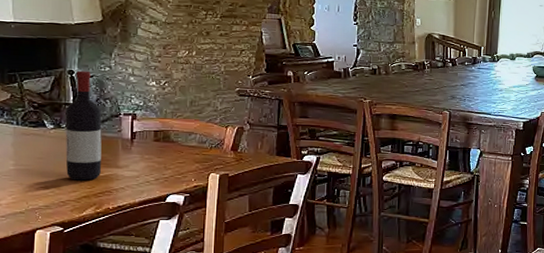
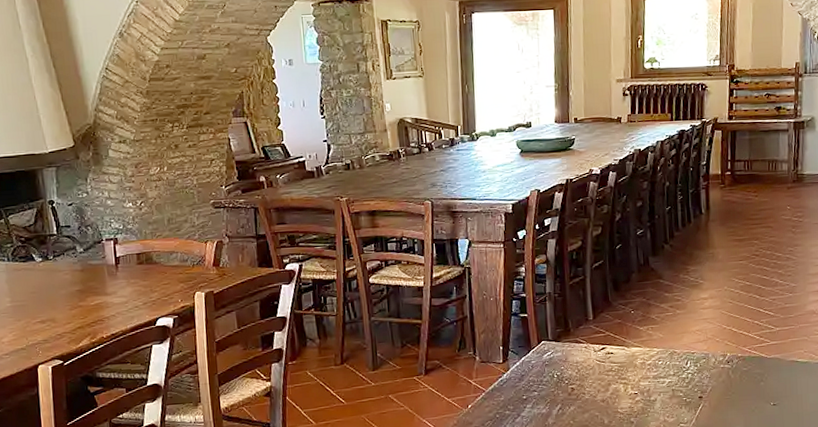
wine bottle: present [65,70,102,181] -> none [51,199,91,312]

